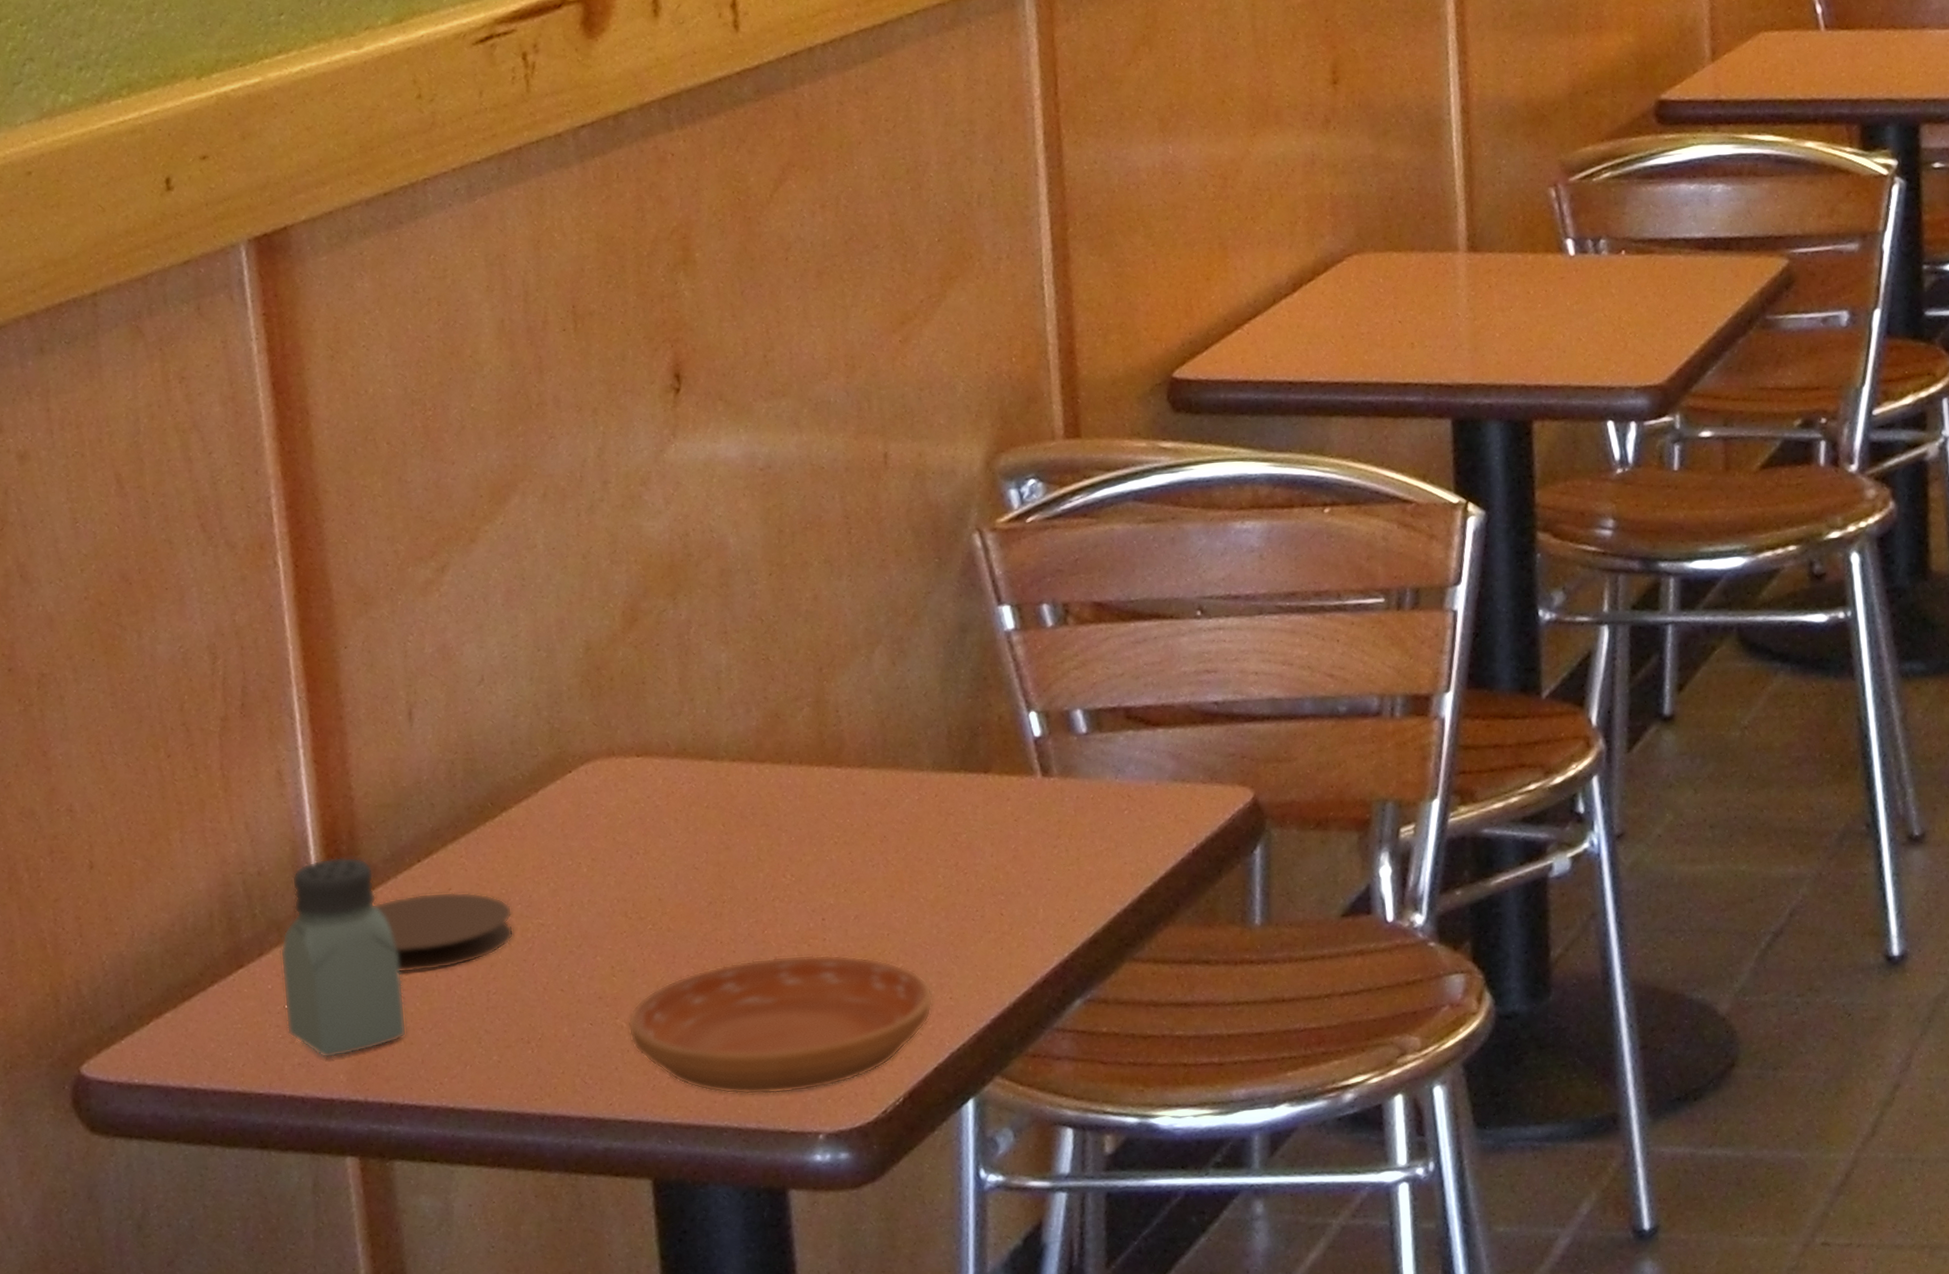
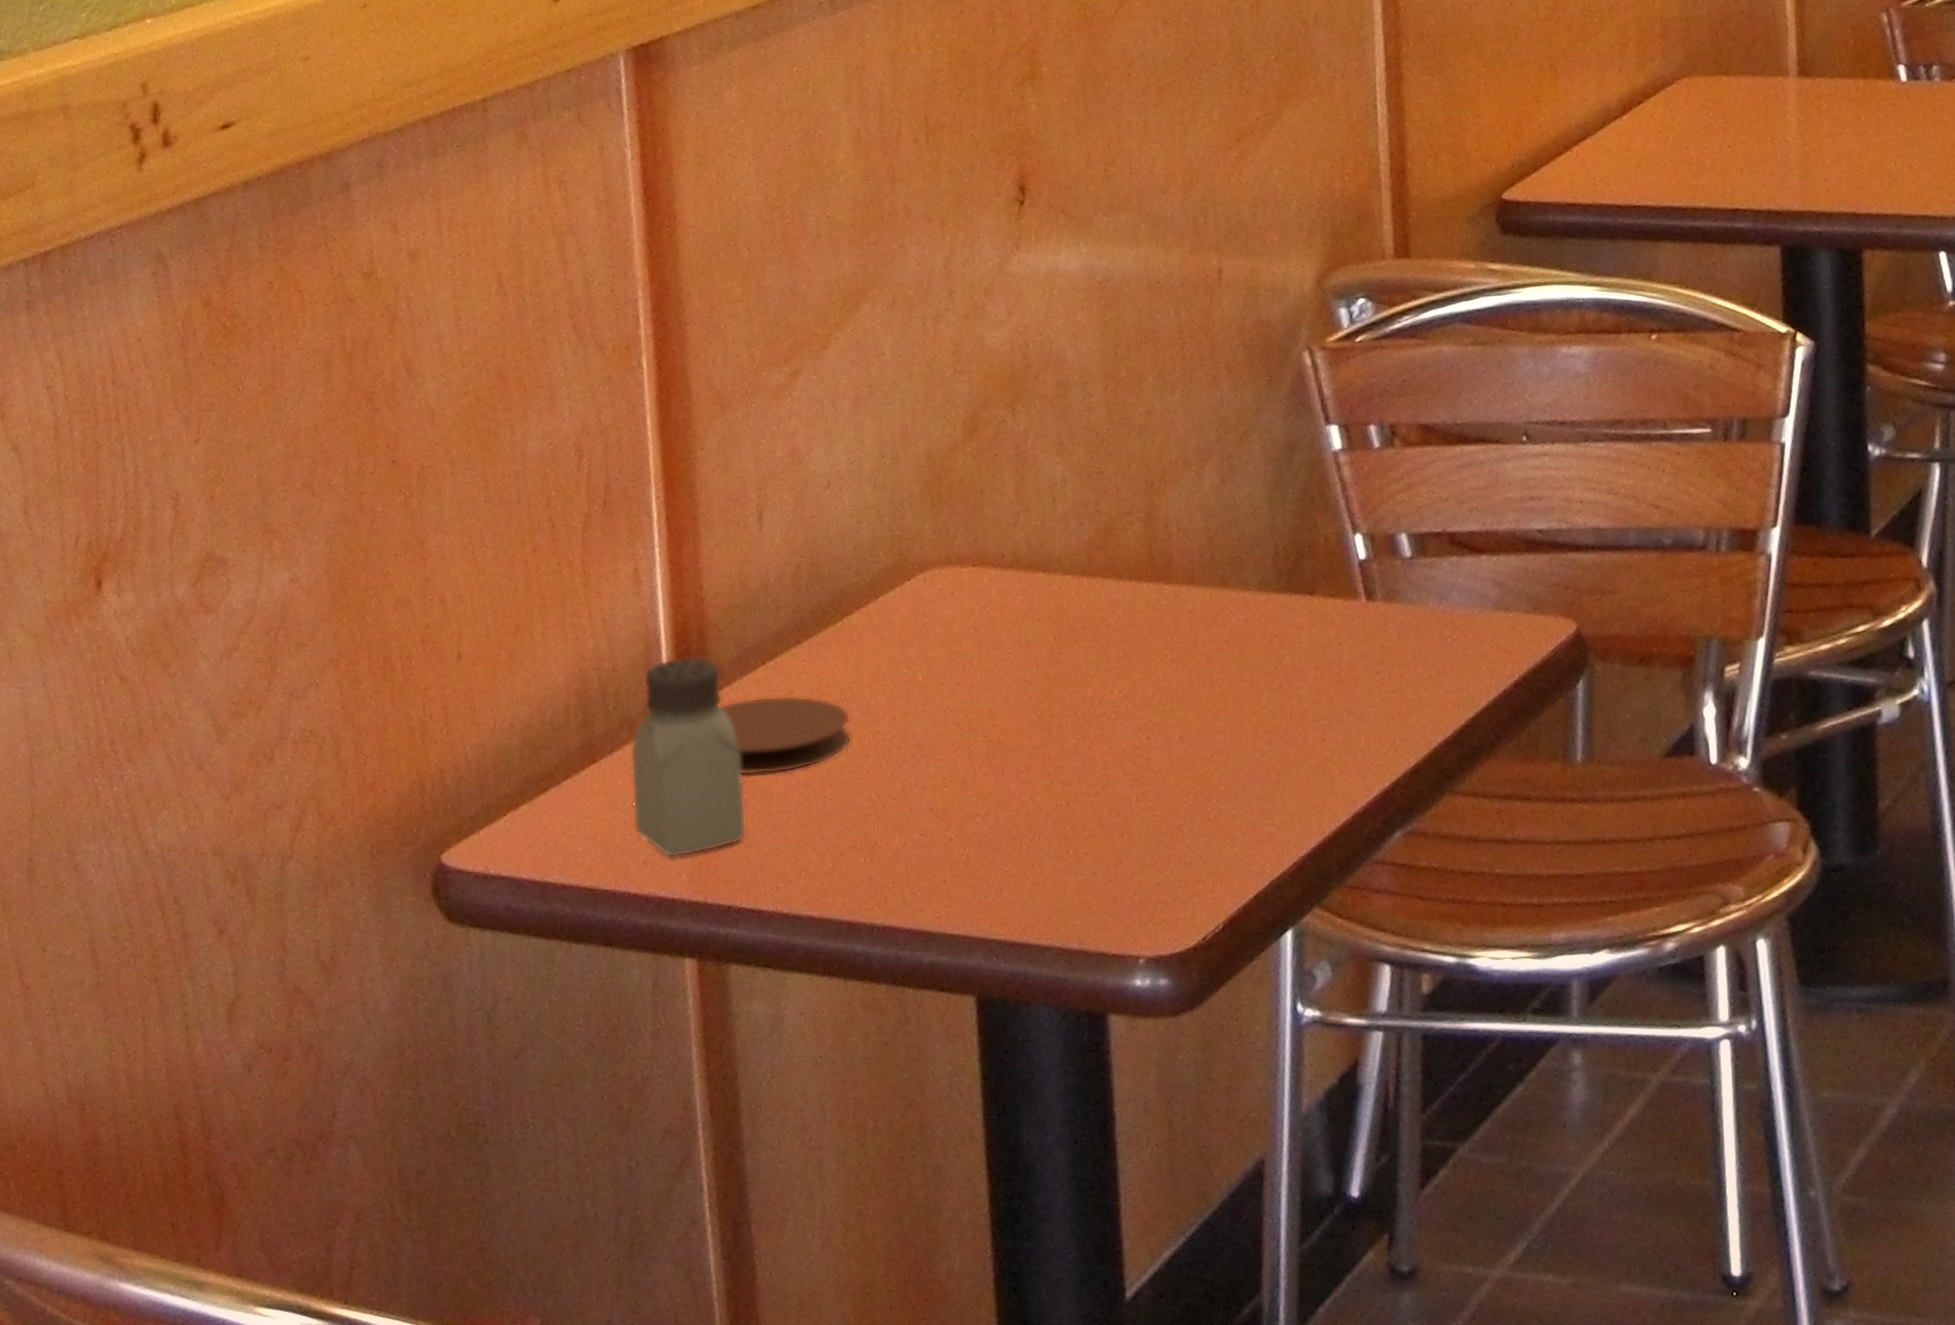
saucer: present [627,954,933,1095] -> none [957,773,1254,915]

